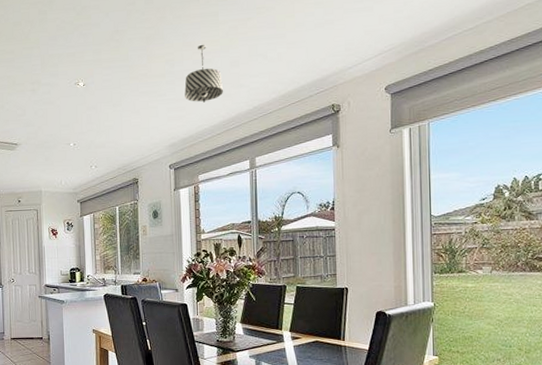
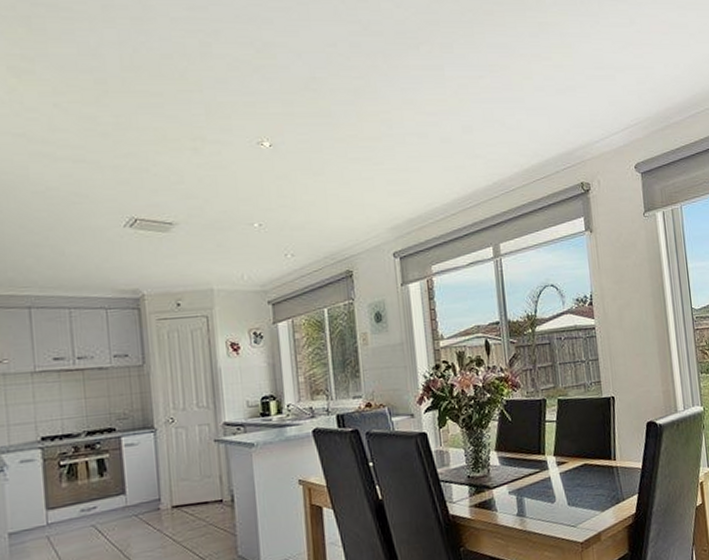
pendant light: present [184,44,224,103] -> none [407,103,457,175]

